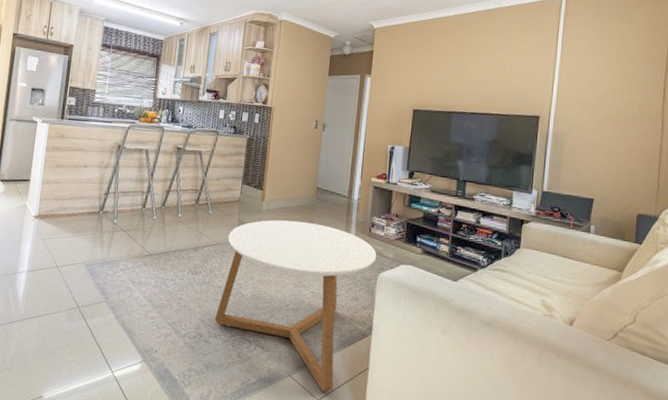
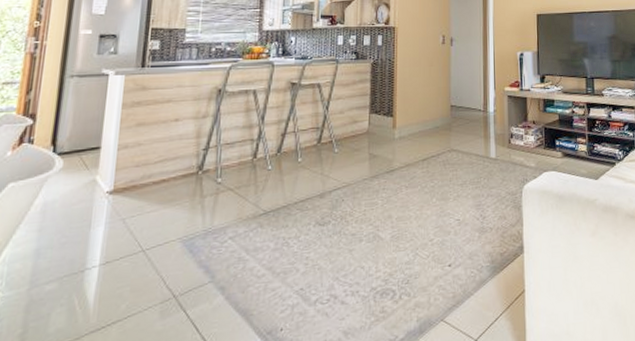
coffee table: present [214,219,377,392] -> none [350,143,519,330]

